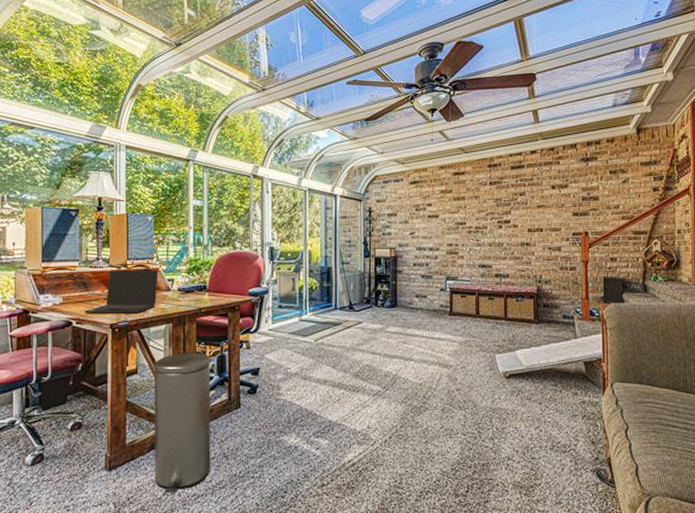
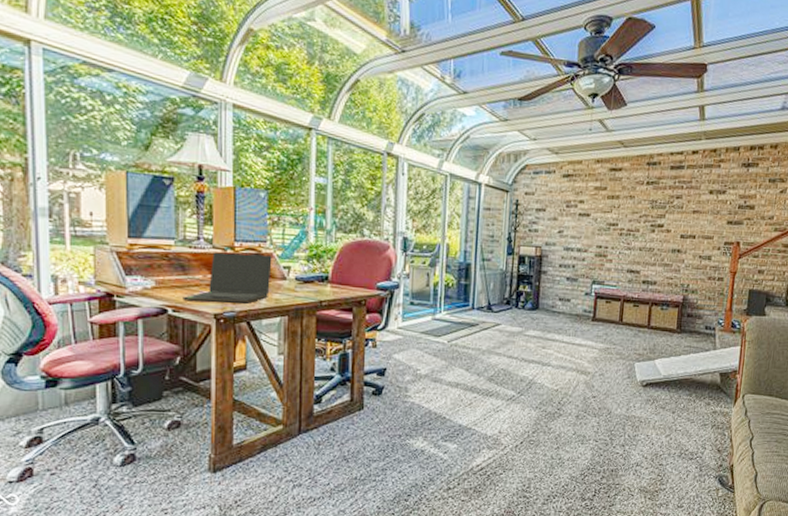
pedal bin: present [154,353,211,495] -> none [265,349,331,498]

